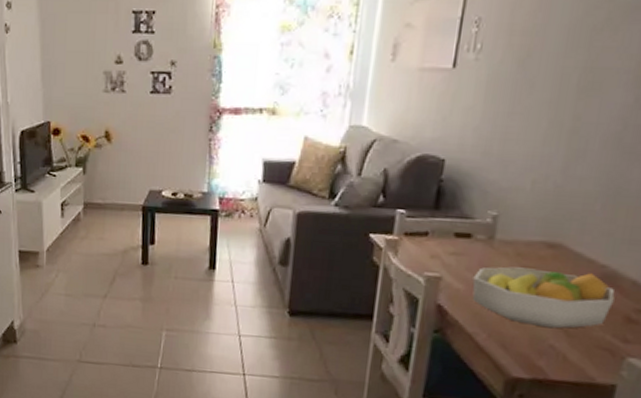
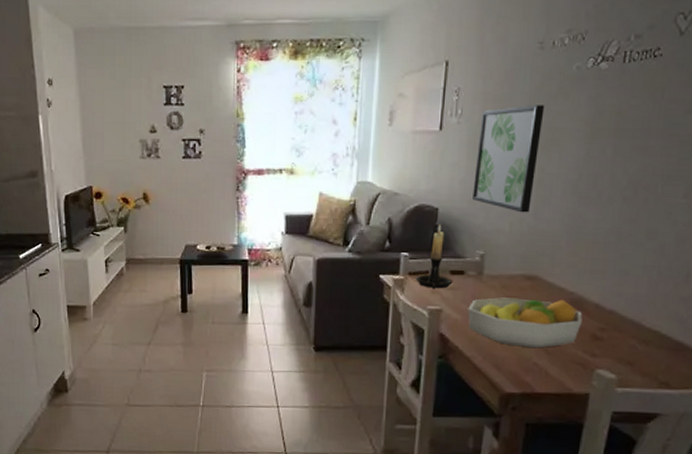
candle holder: none [412,177,457,253] -> present [415,223,453,289]
wall art: none [487,40,587,169] -> present [472,105,545,213]

